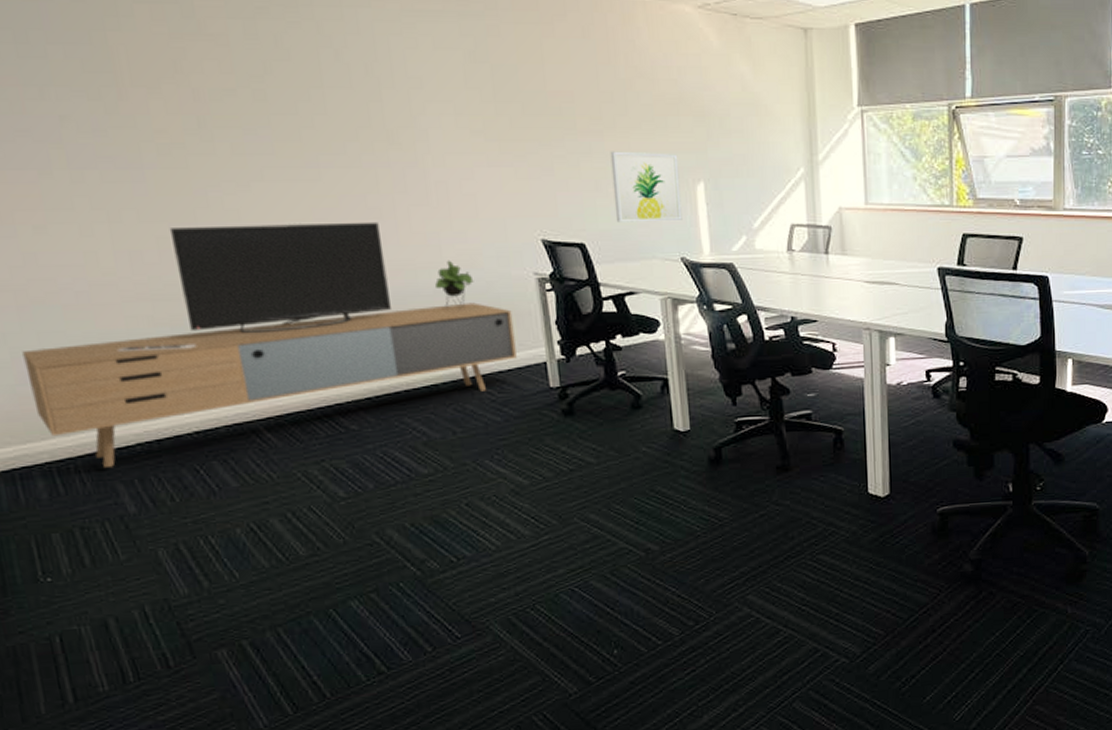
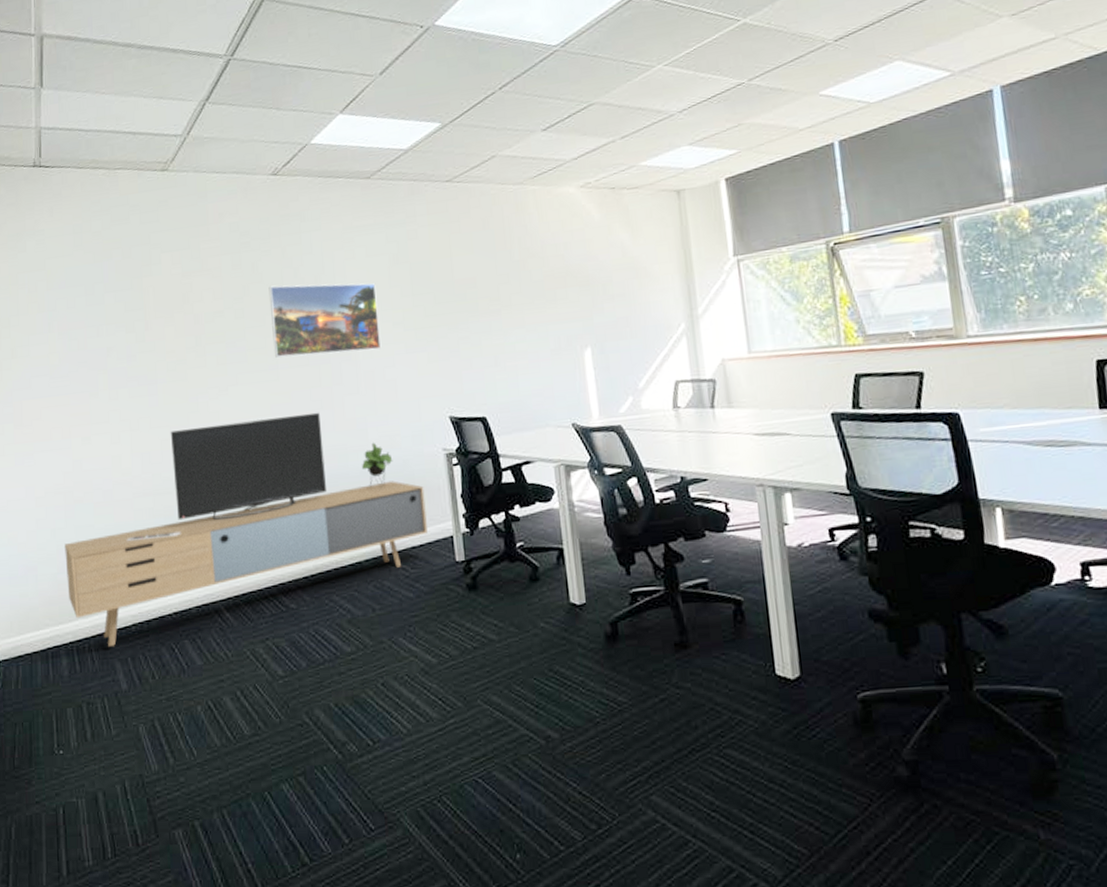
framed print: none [300,67,457,158] -> present [268,283,382,358]
wall art: present [610,151,683,223] -> none [507,323,572,394]

